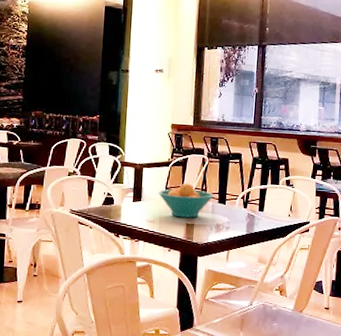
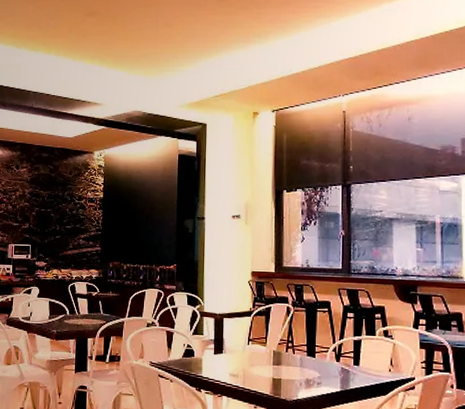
fruit bowl: present [158,183,215,218] -> none [240,334,303,372]

